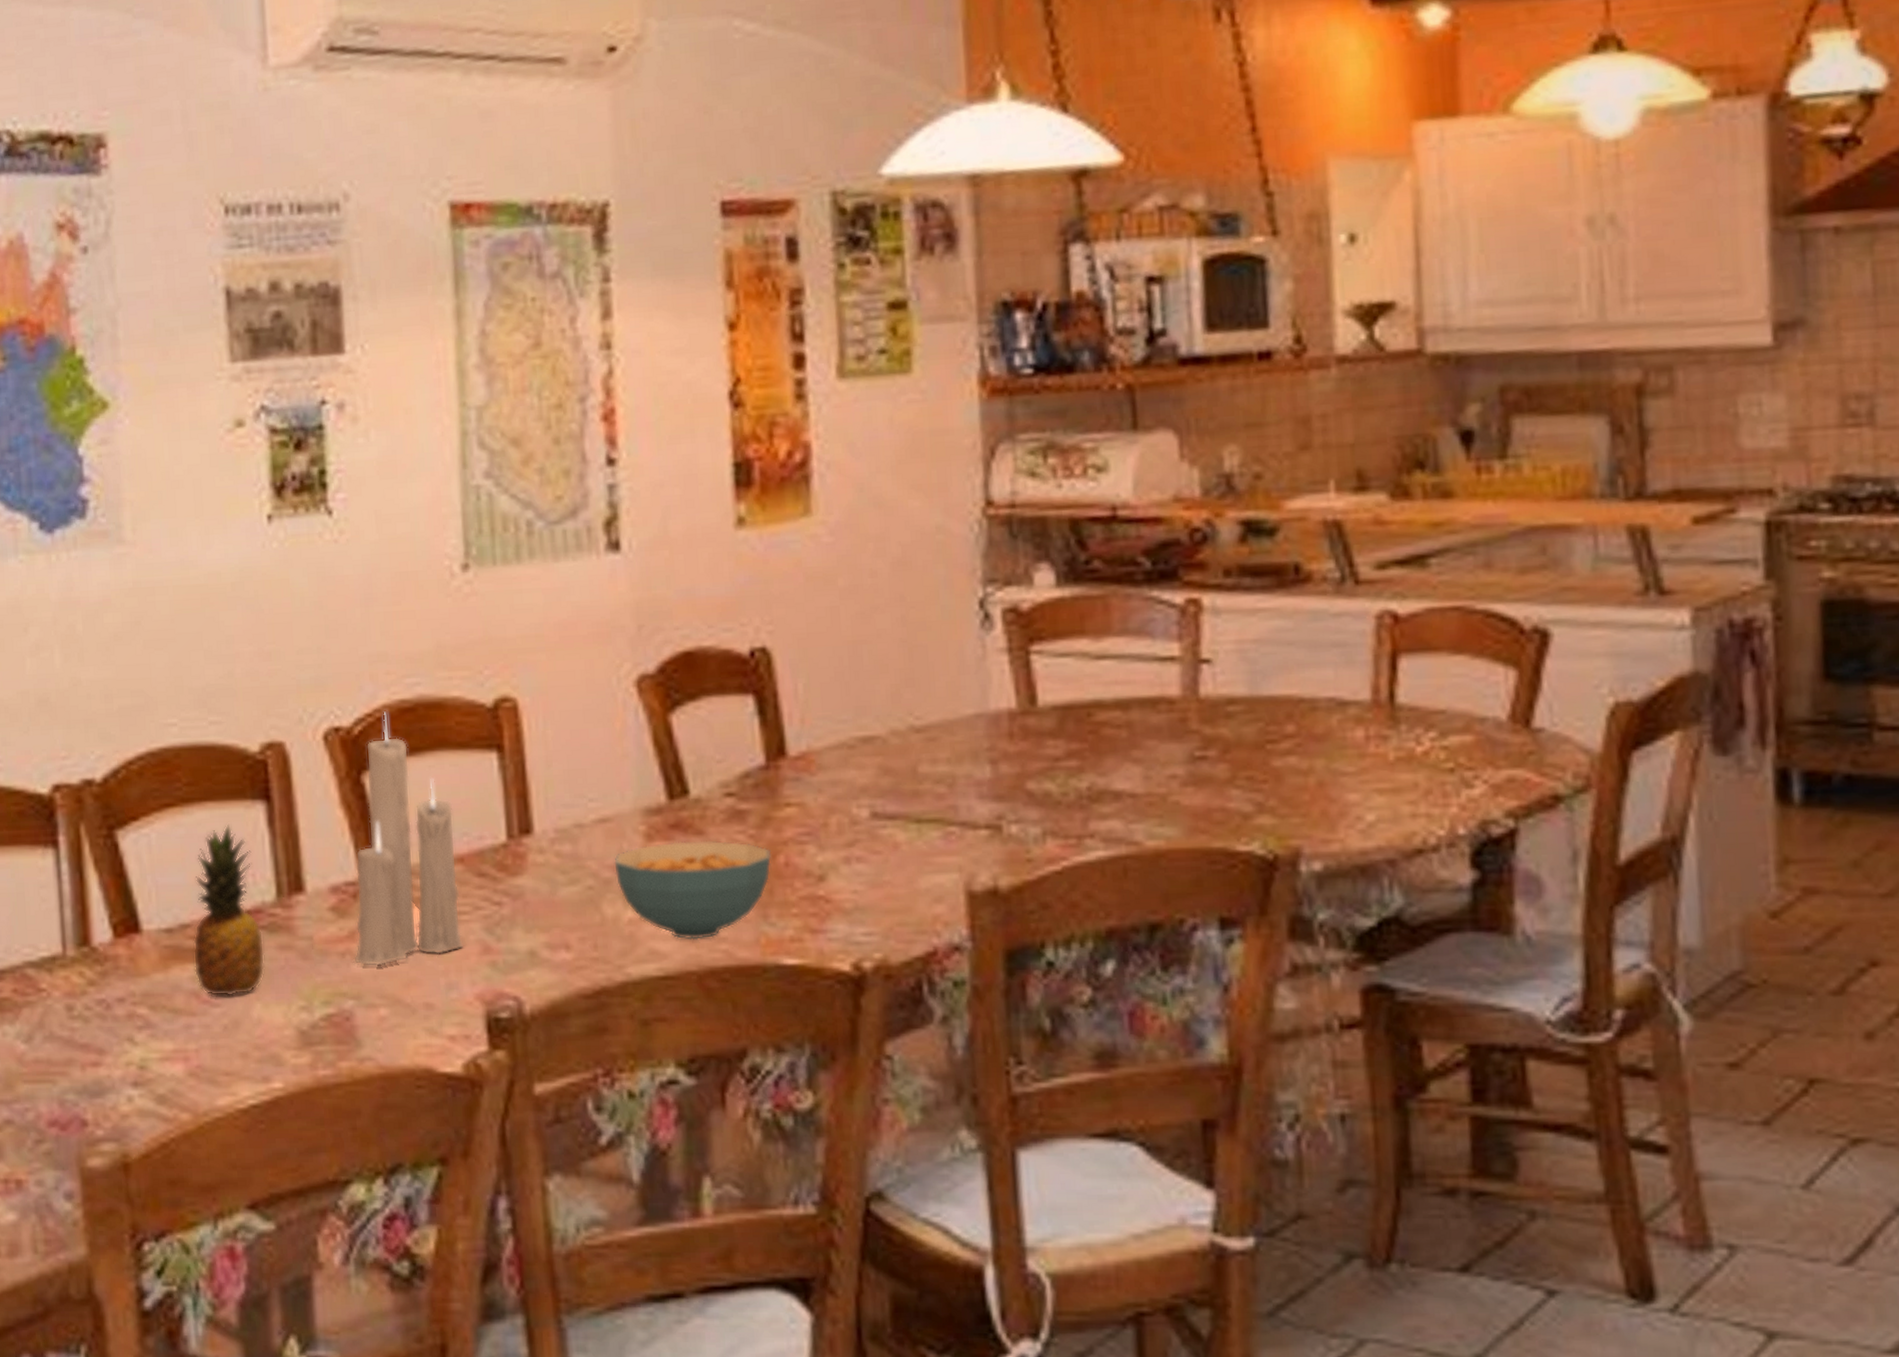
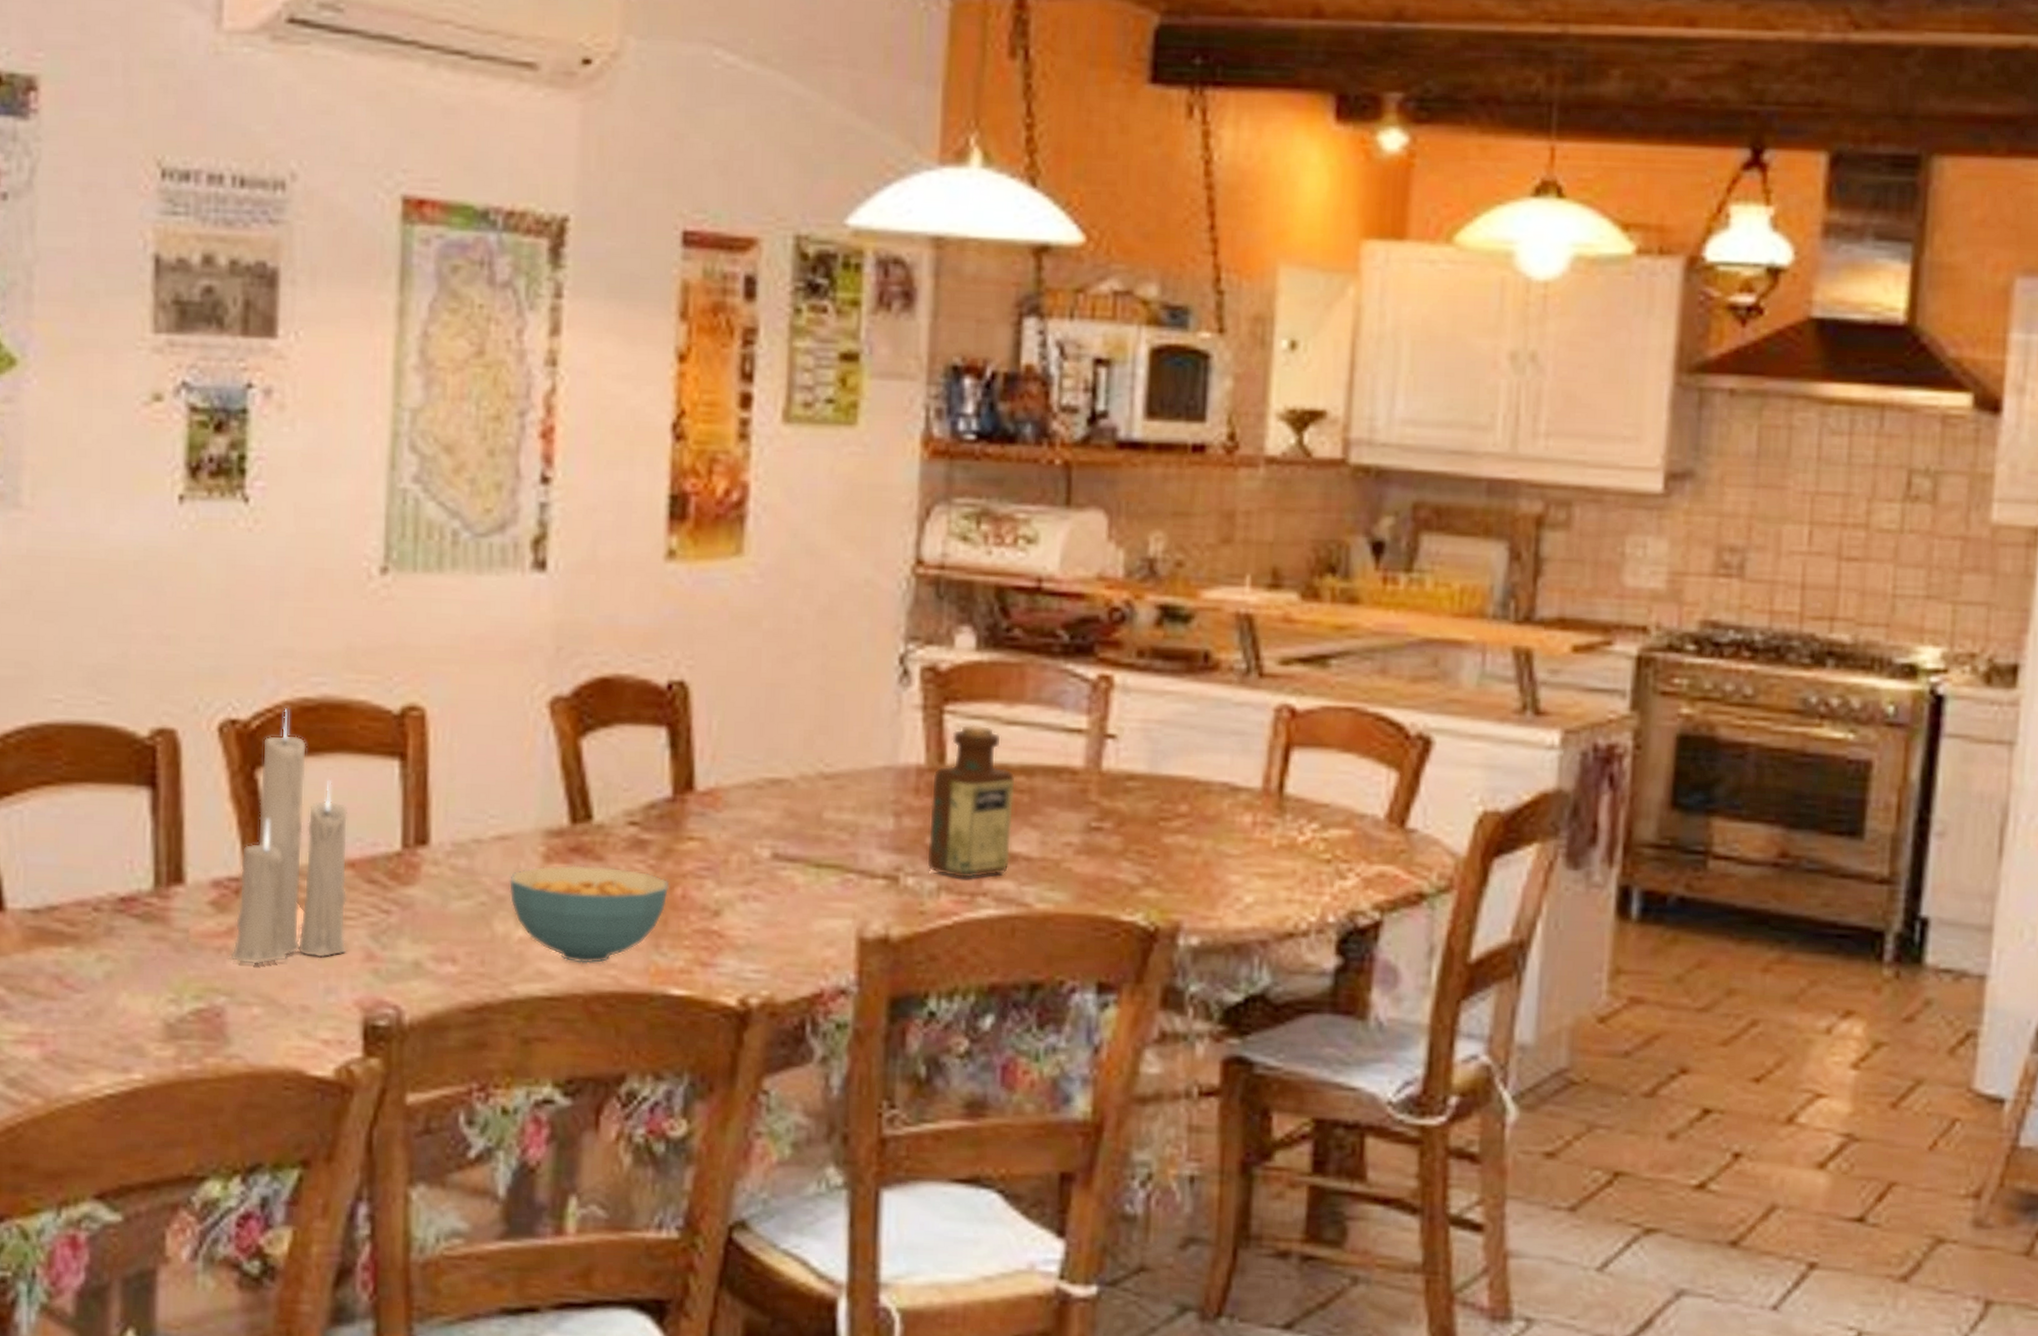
fruit: present [193,823,265,997] -> none [58,807,136,983]
bottle: none [1025,662,1115,822] -> present [926,724,1016,879]

